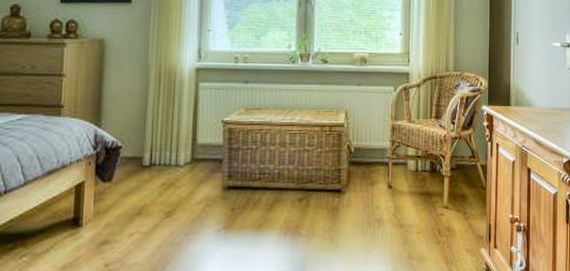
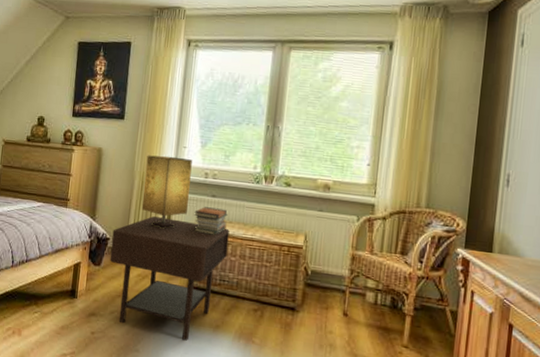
side table: none [123,113,267,249] -> present [109,216,230,341]
table lamp: none [160,41,219,126] -> present [141,155,192,229]
book stack: none [225,95,263,125] -> present [194,207,228,235]

